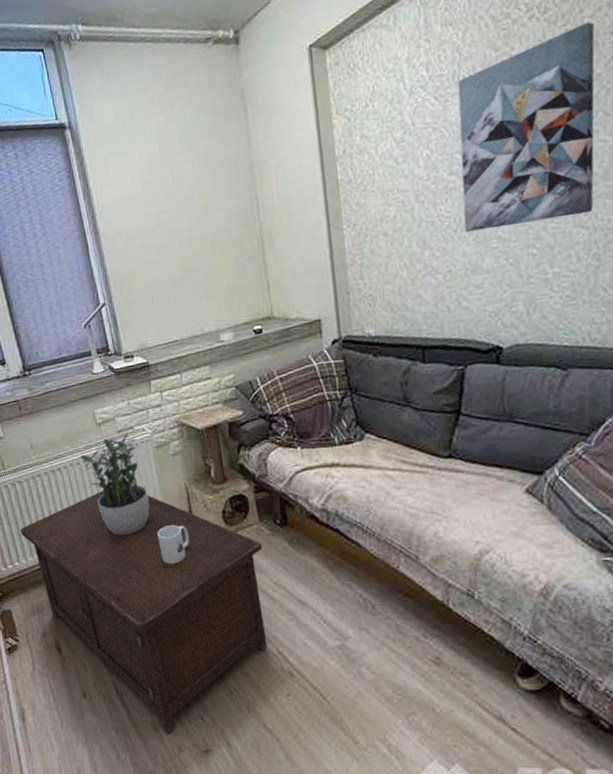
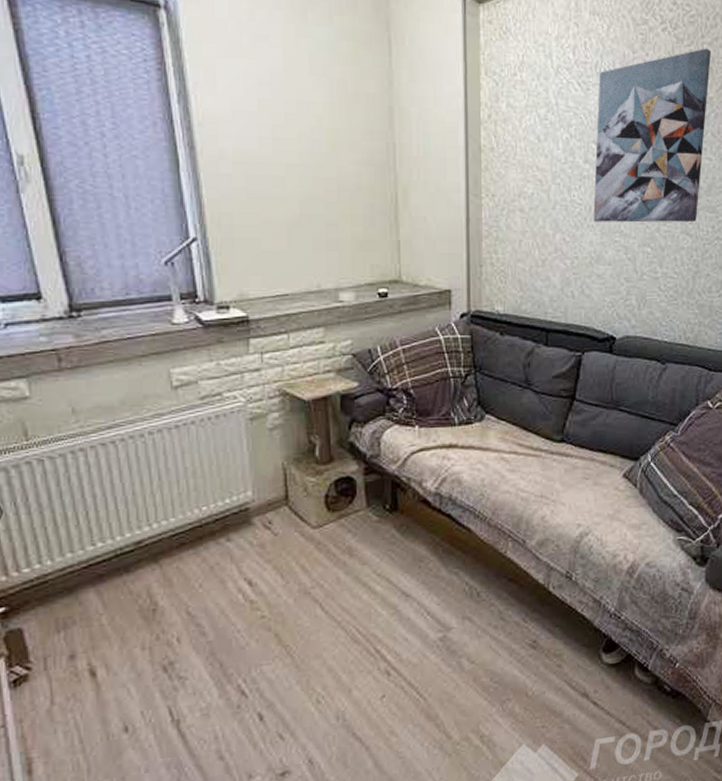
cabinet: present [20,486,268,734] -> none [46,465,368,761]
potted plant: present [80,432,150,535] -> none [146,399,235,525]
mug: present [157,525,190,564] -> none [242,512,283,558]

